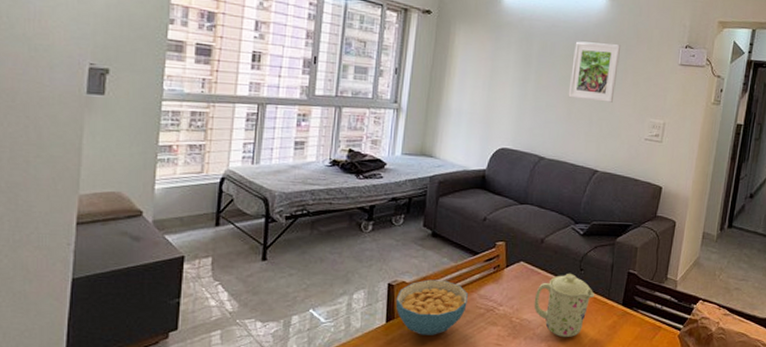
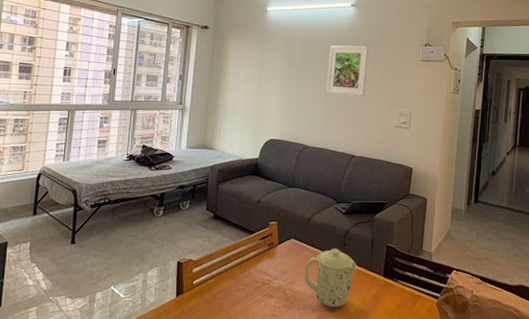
cereal bowl: present [395,279,468,335] -> none [184,257,246,308]

